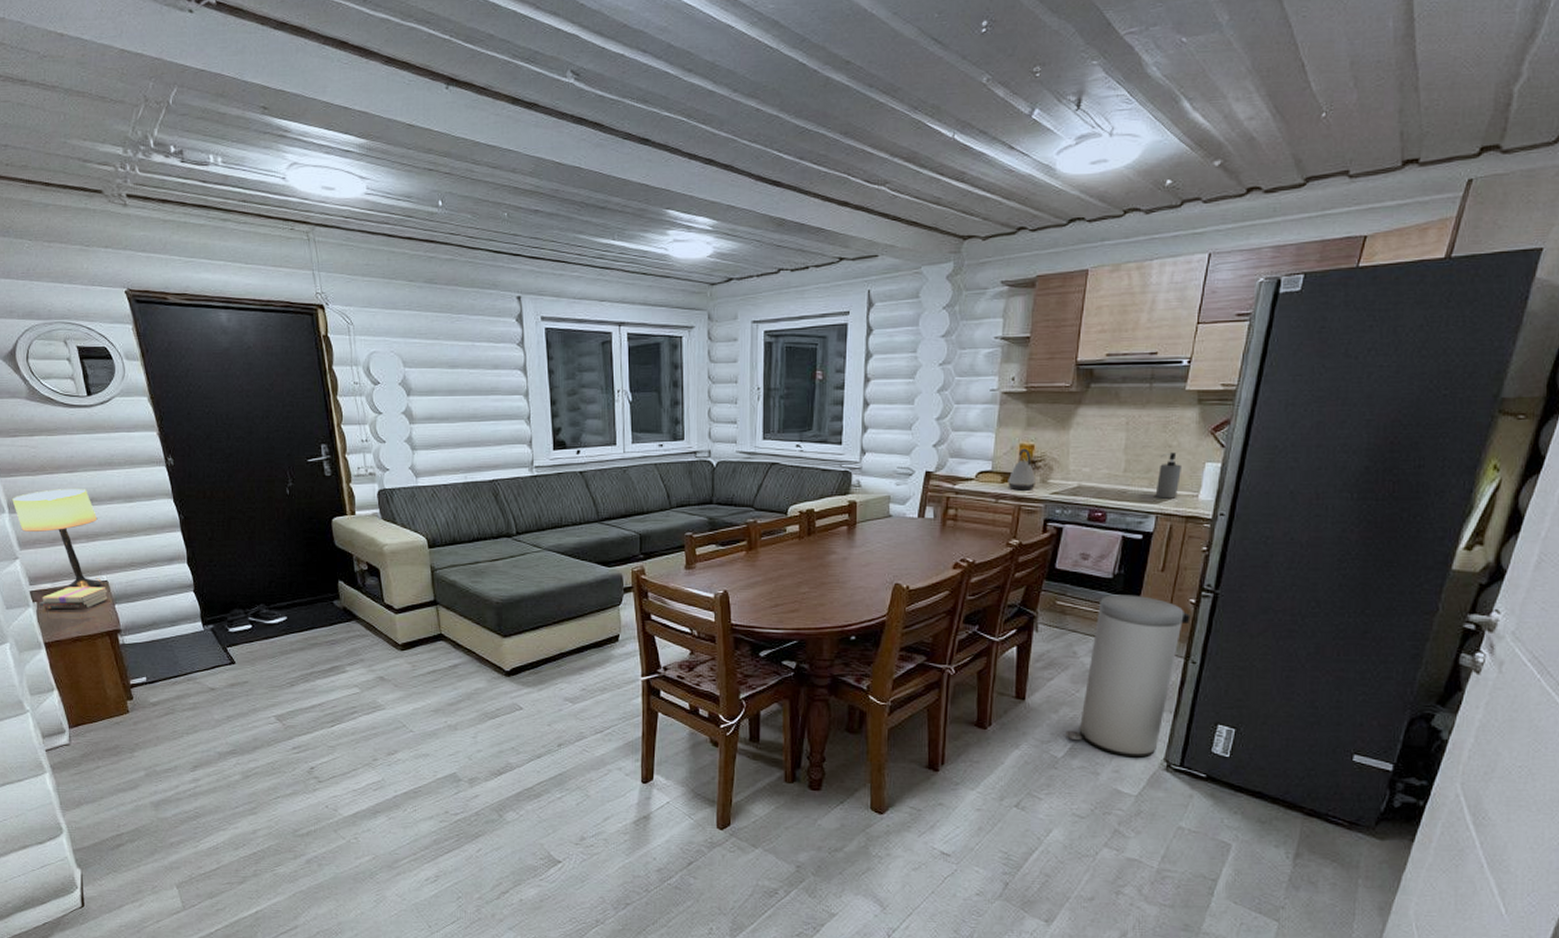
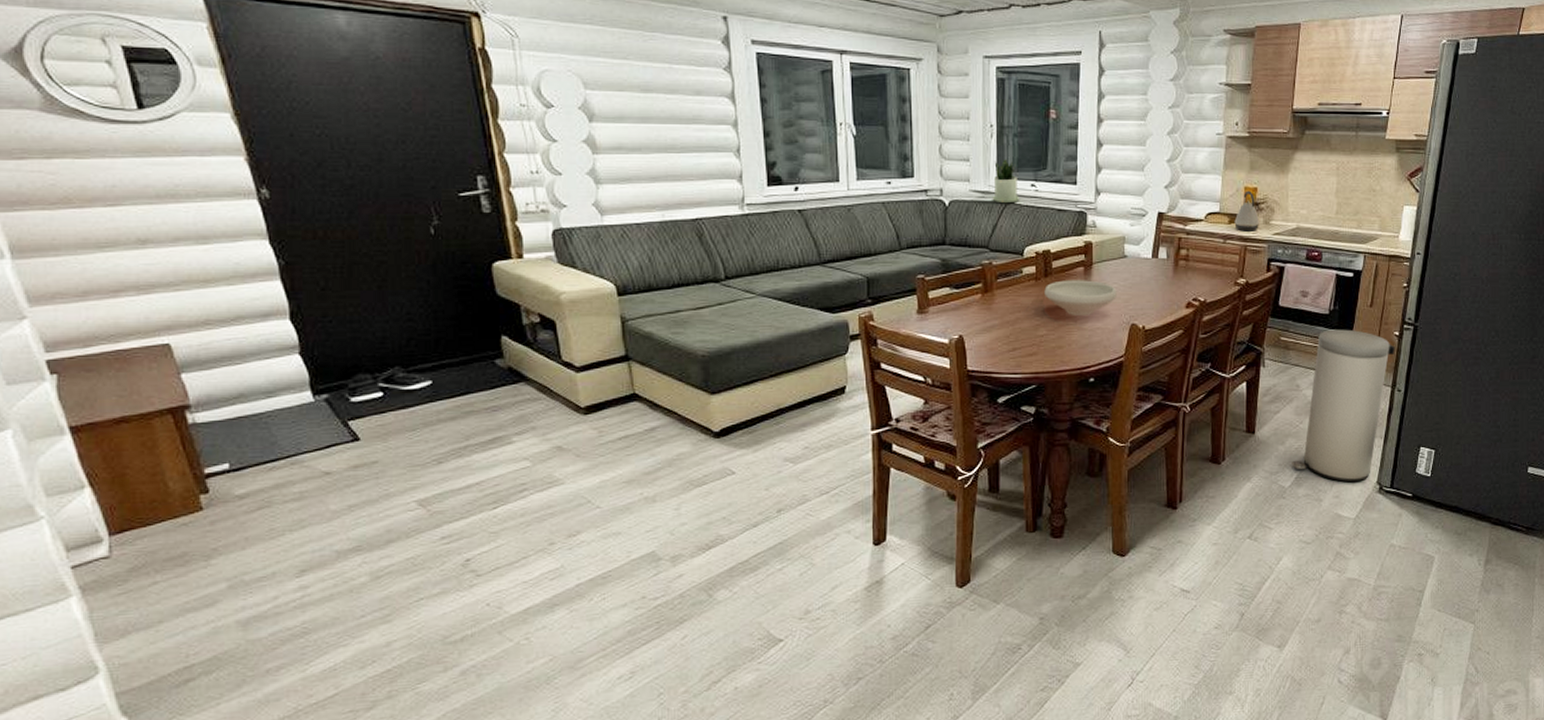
table lamp: present [12,489,102,589] -> none [16,227,160,356]
books: present [38,587,108,610] -> none [60,352,170,383]
planter: none [757,421,785,464] -> present [992,159,1020,204]
bowl: none [807,539,880,575] -> present [1044,280,1117,317]
soap dispenser: present [1155,452,1183,499] -> none [1363,196,1385,239]

